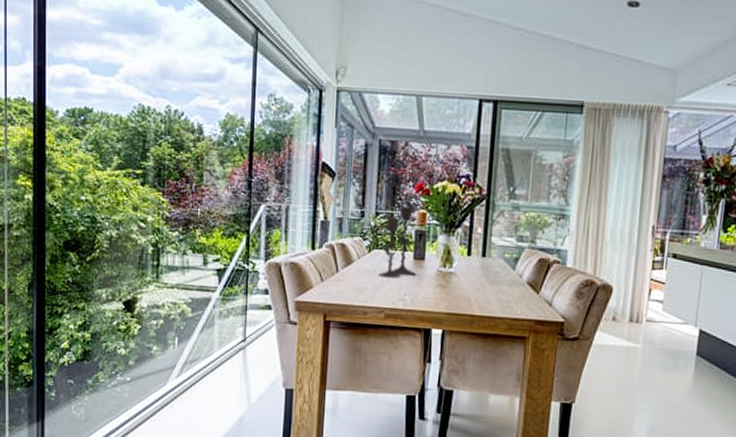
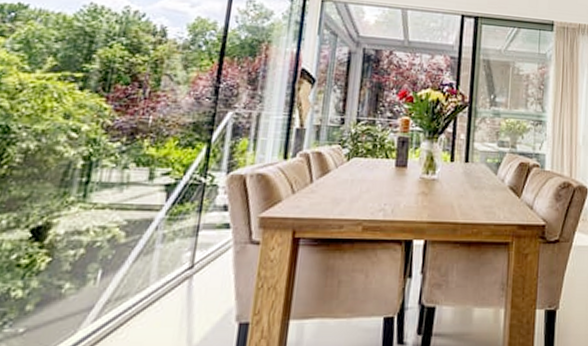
candlestick: present [377,205,416,278] -> none [356,112,397,187]

